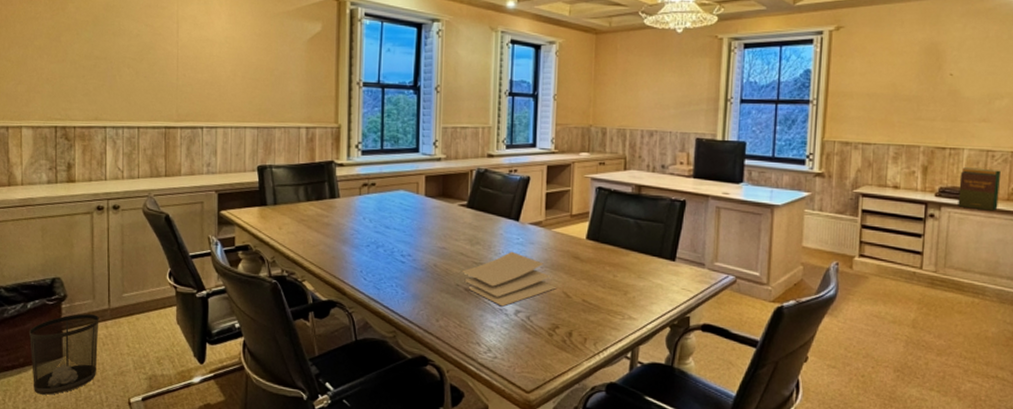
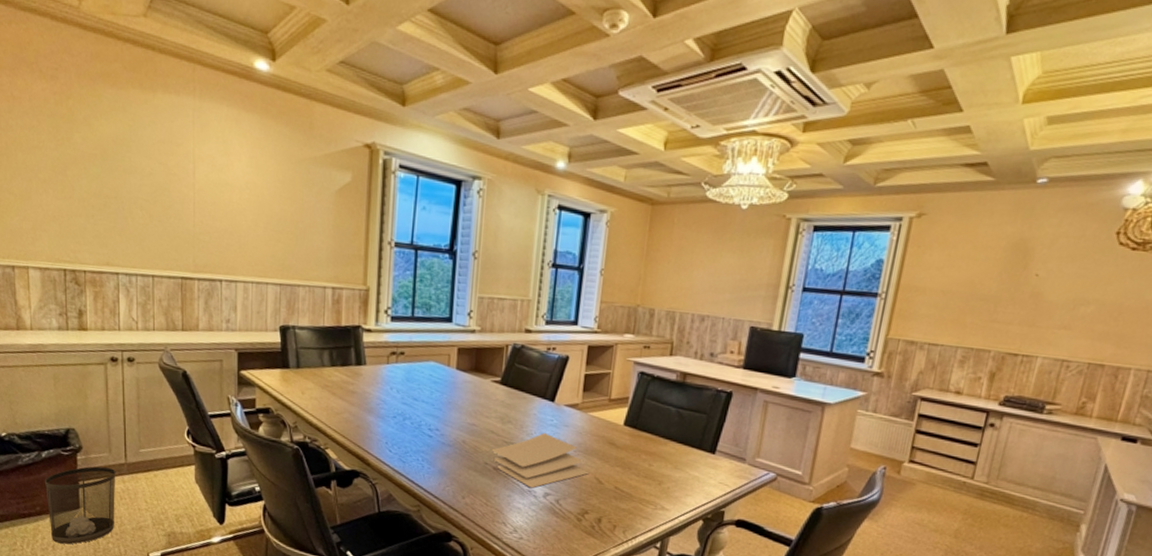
books: present [958,167,1000,211] -> none [1021,376,1073,425]

